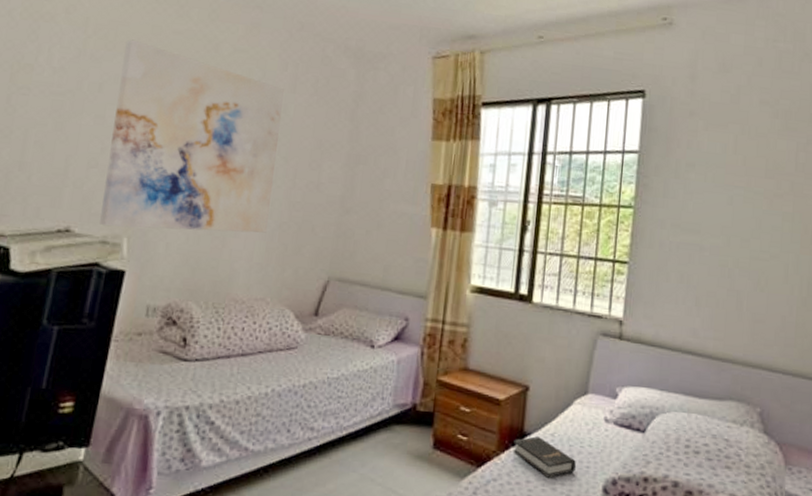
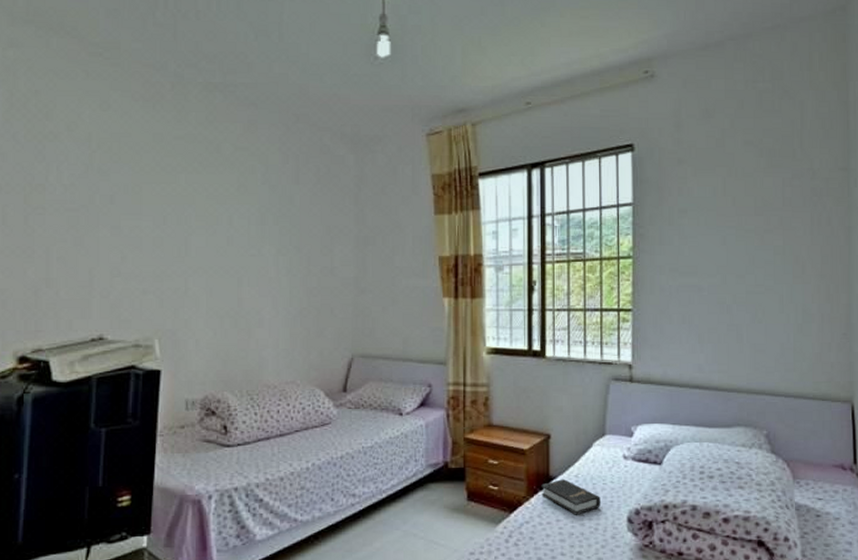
wall art: present [100,39,285,233] -> none [130,149,289,331]

